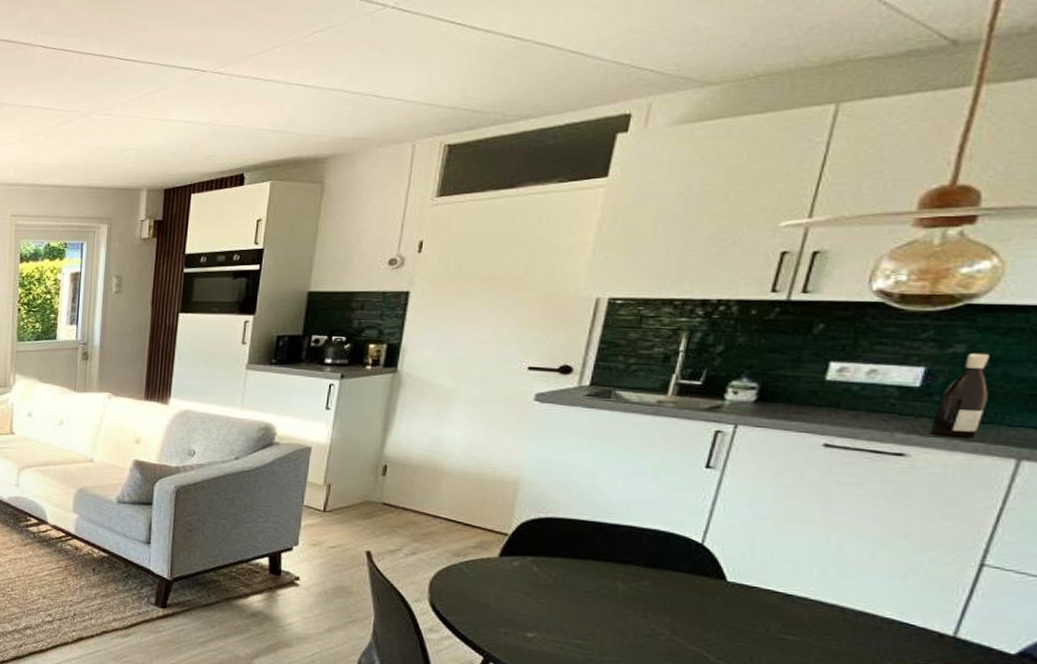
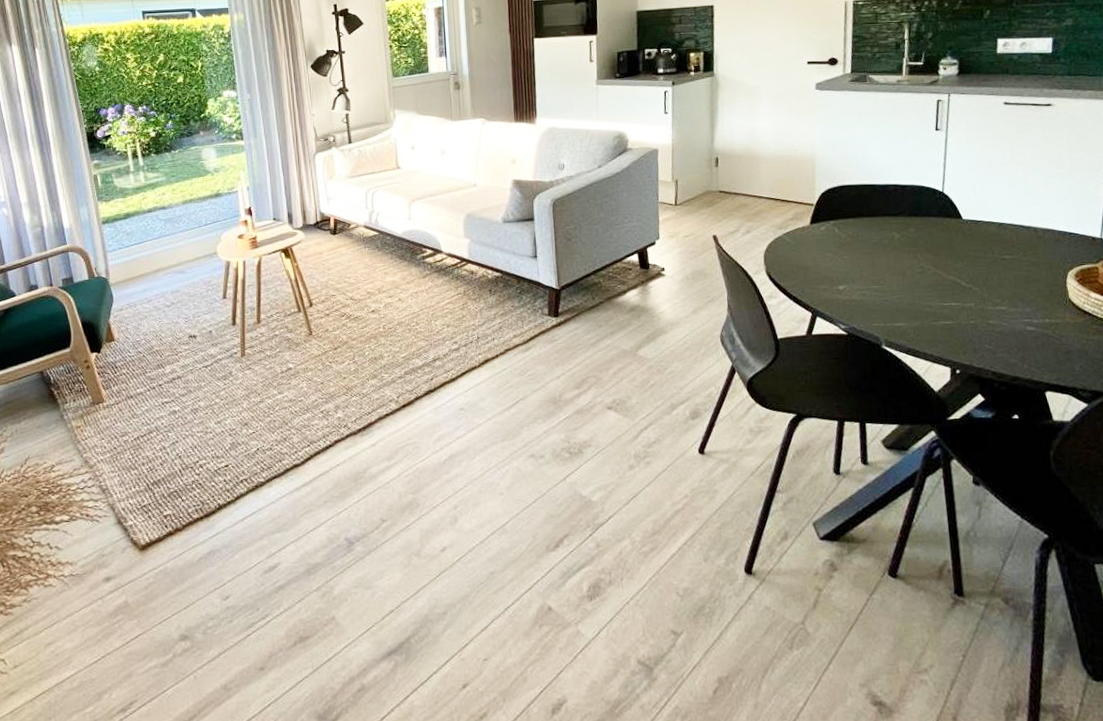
bottle: present [929,352,990,439] -> none [1062,24,1091,89]

